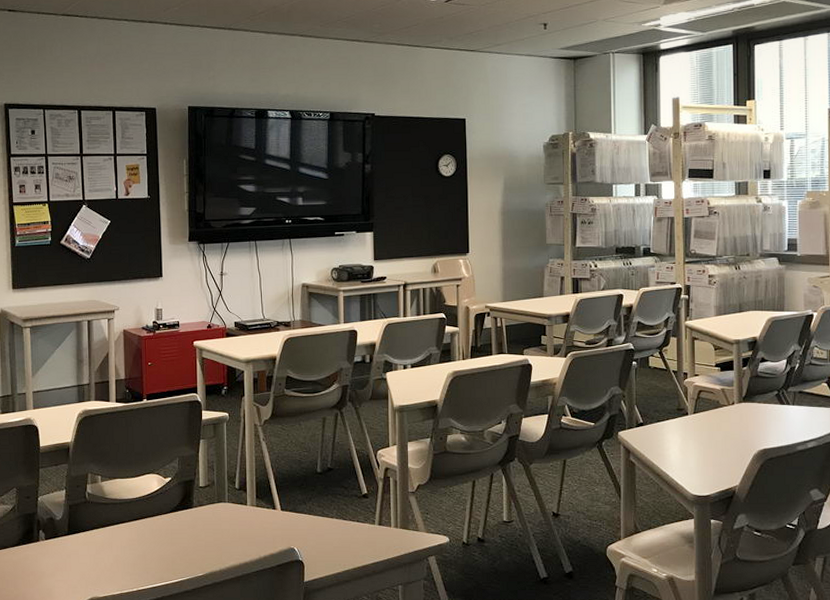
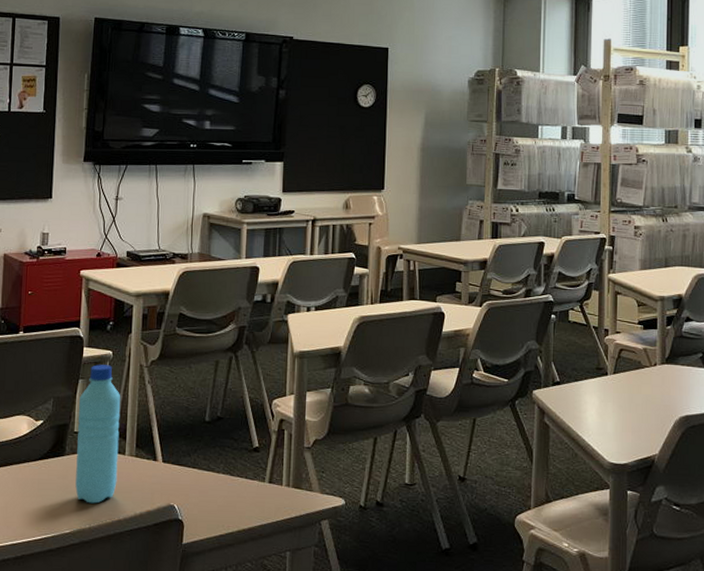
water bottle: none [202,426,242,549] -> present [75,364,121,504]

